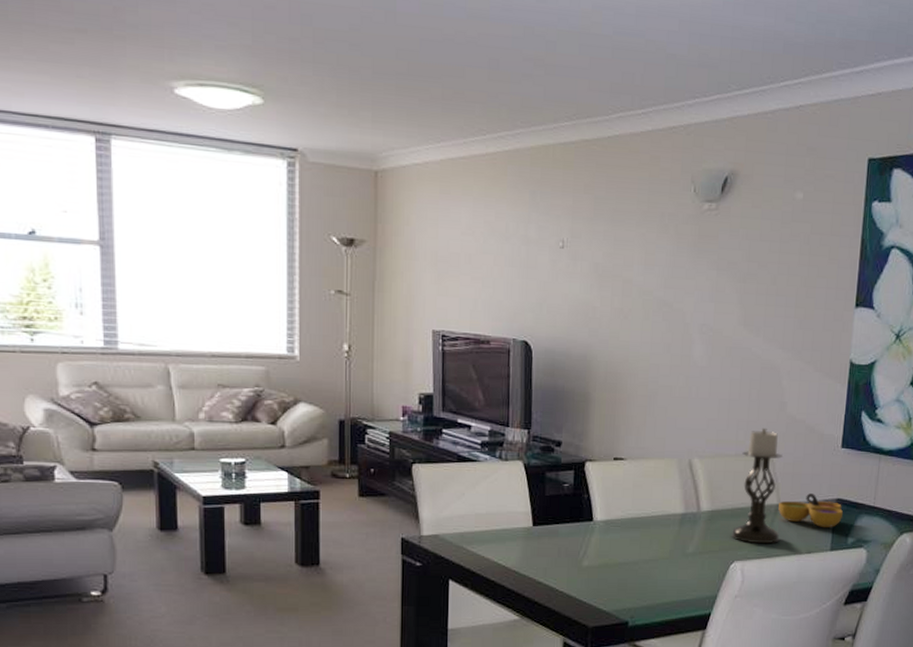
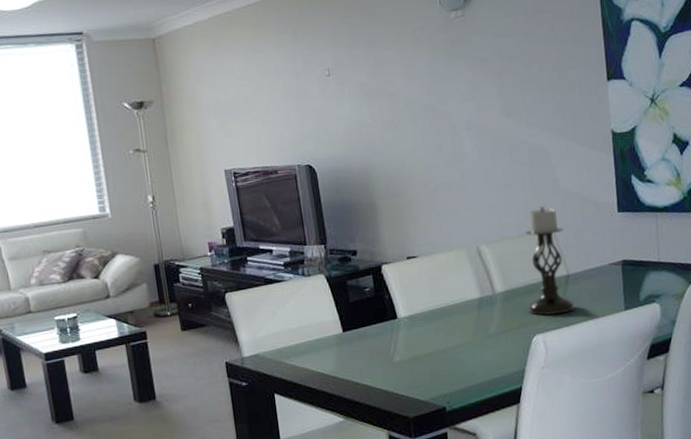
decorative bowl: present [778,493,843,528] -> none [568,259,631,290]

